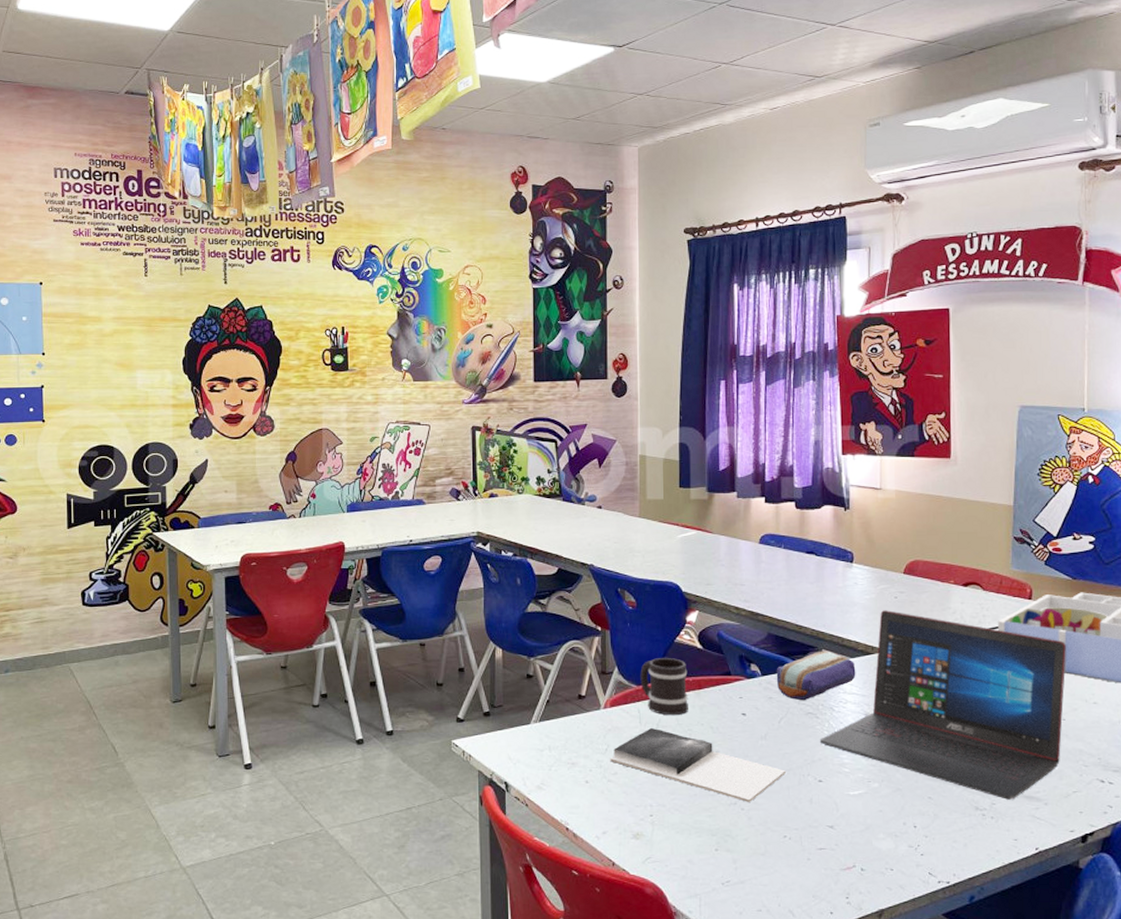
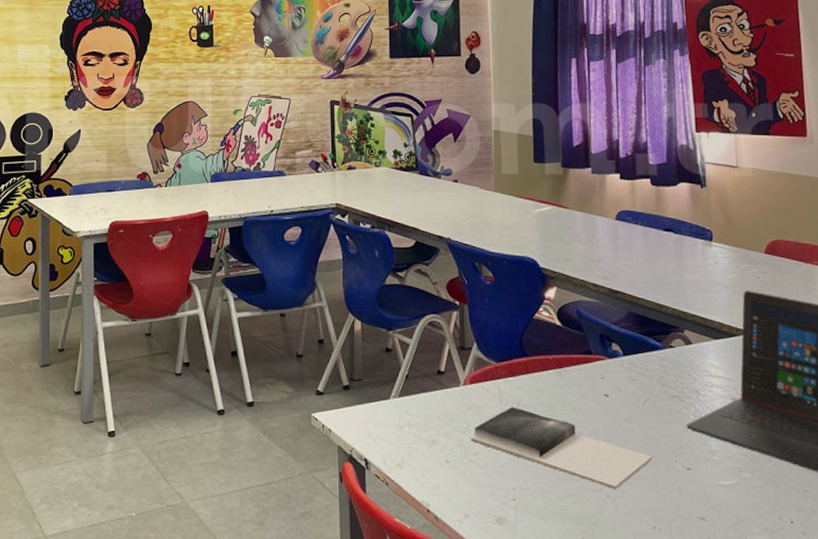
mug: present [640,658,688,716] -> none [499,335,549,395]
pencil case: present [776,651,856,701] -> none [638,331,721,383]

